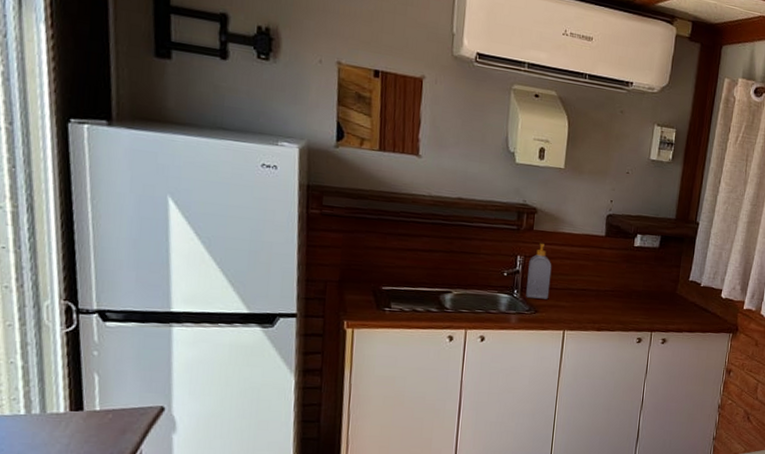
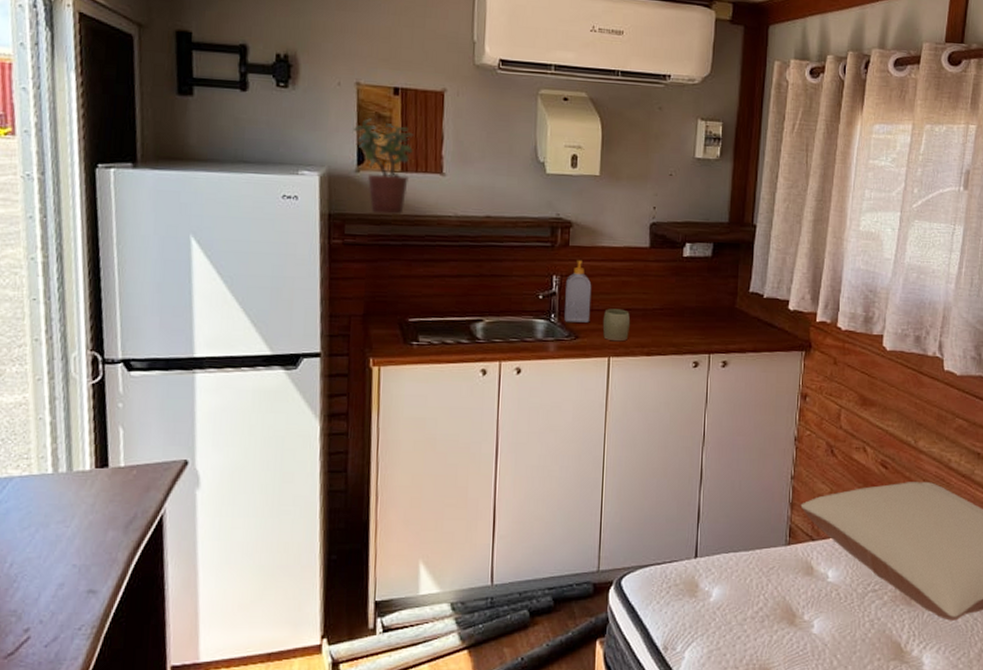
potted plant: none [334,97,392,191] -> present [354,118,414,215]
mug: none [559,288,585,318] -> present [602,308,631,342]

